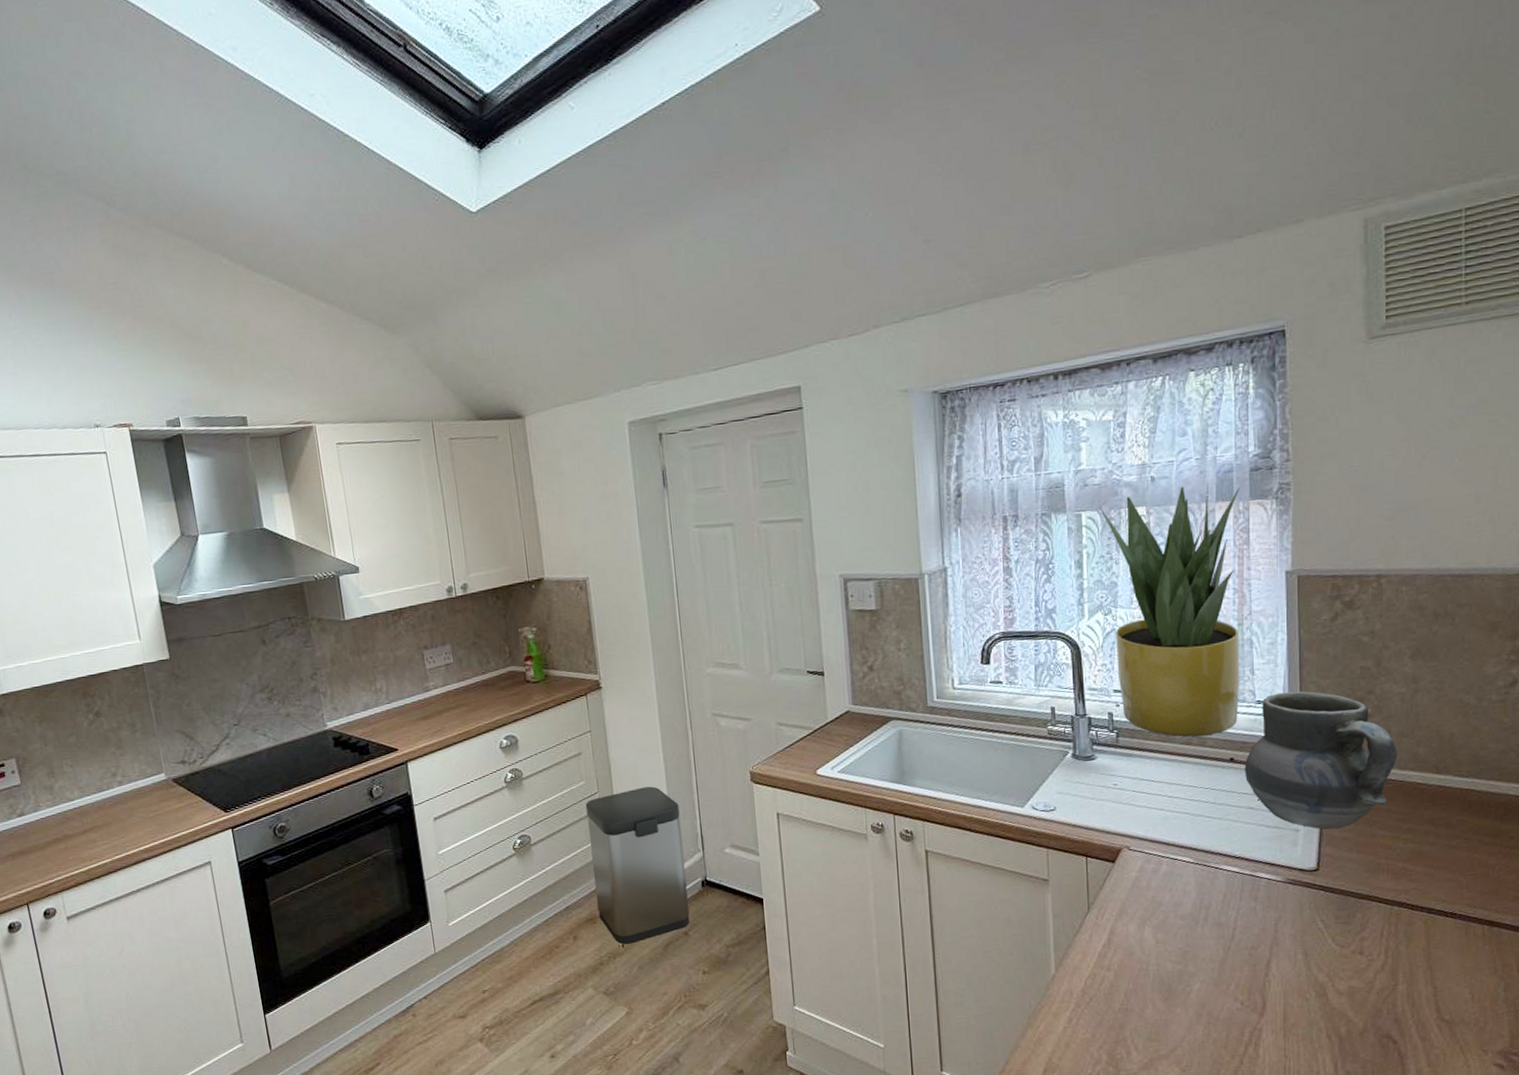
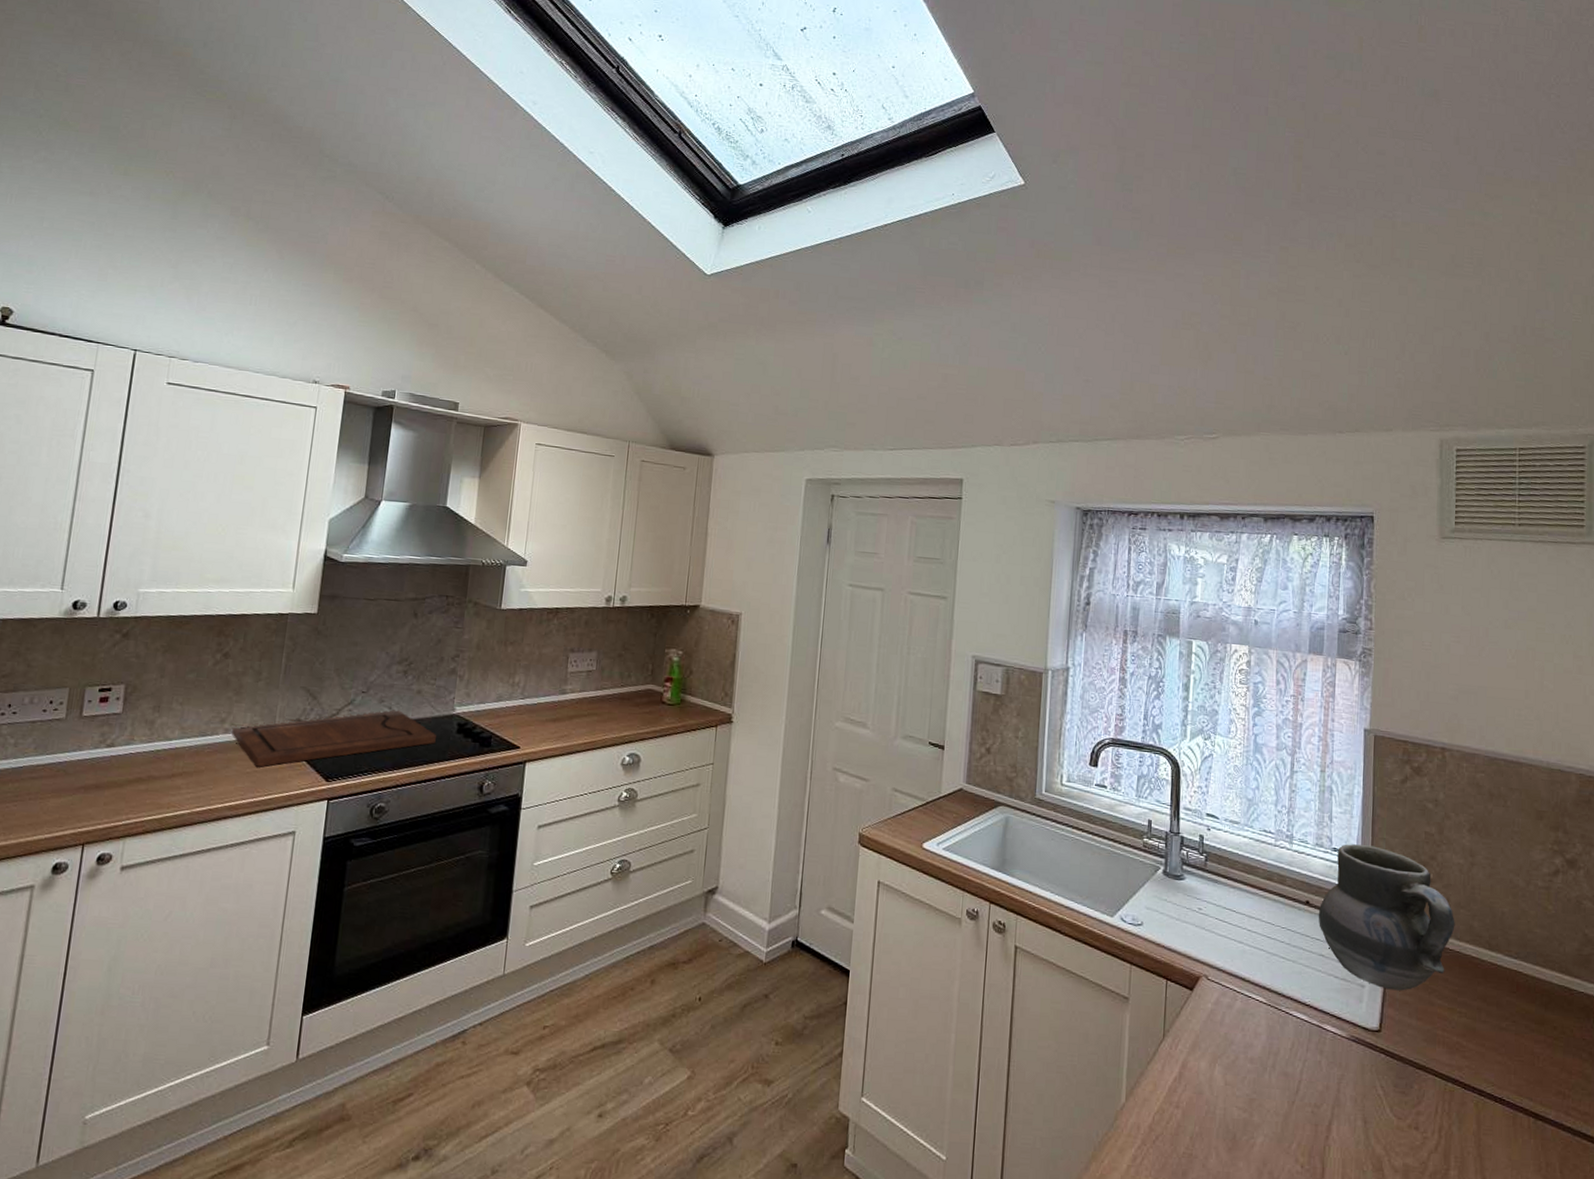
cutting board: none [125,735,316,811] -> present [232,709,436,767]
pedal bin: present [585,786,690,944] -> none [682,830,784,998]
planter: present [1098,482,1240,737] -> none [1208,633,1329,874]

